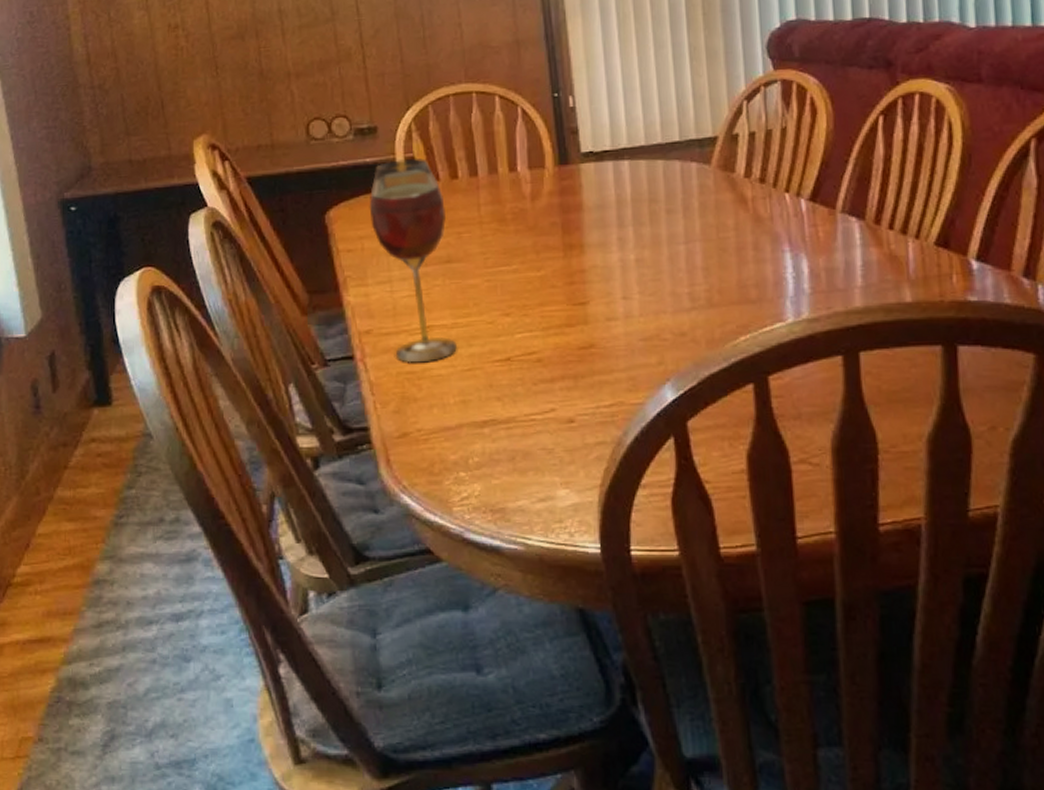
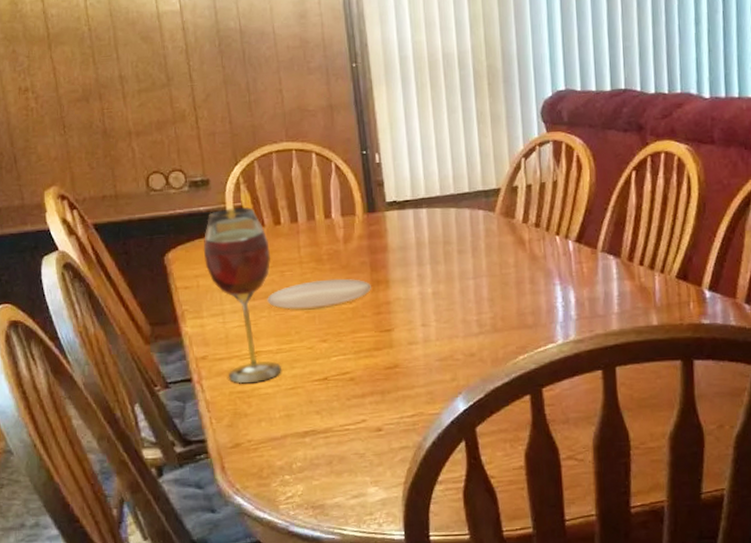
plate: none [441,241,563,279] -> present [267,278,371,310]

